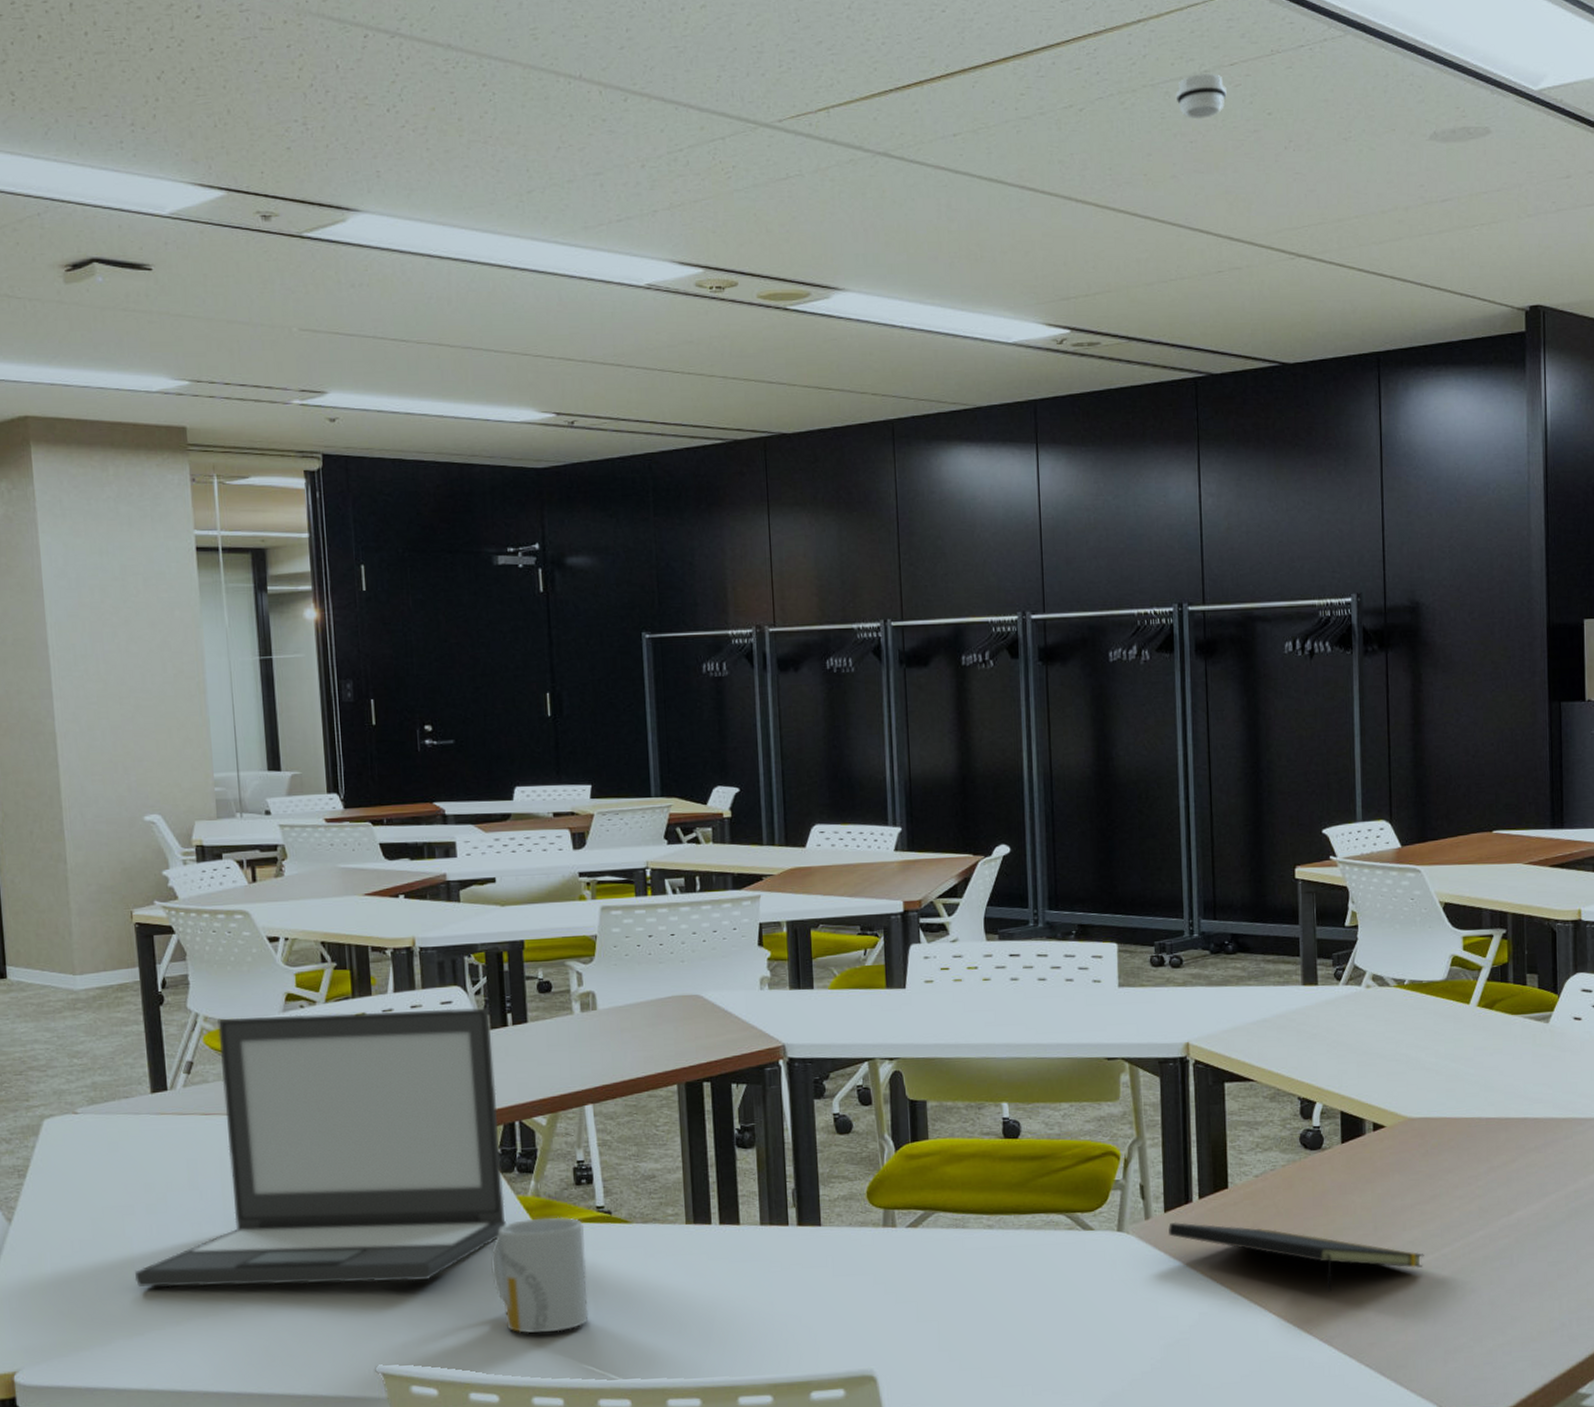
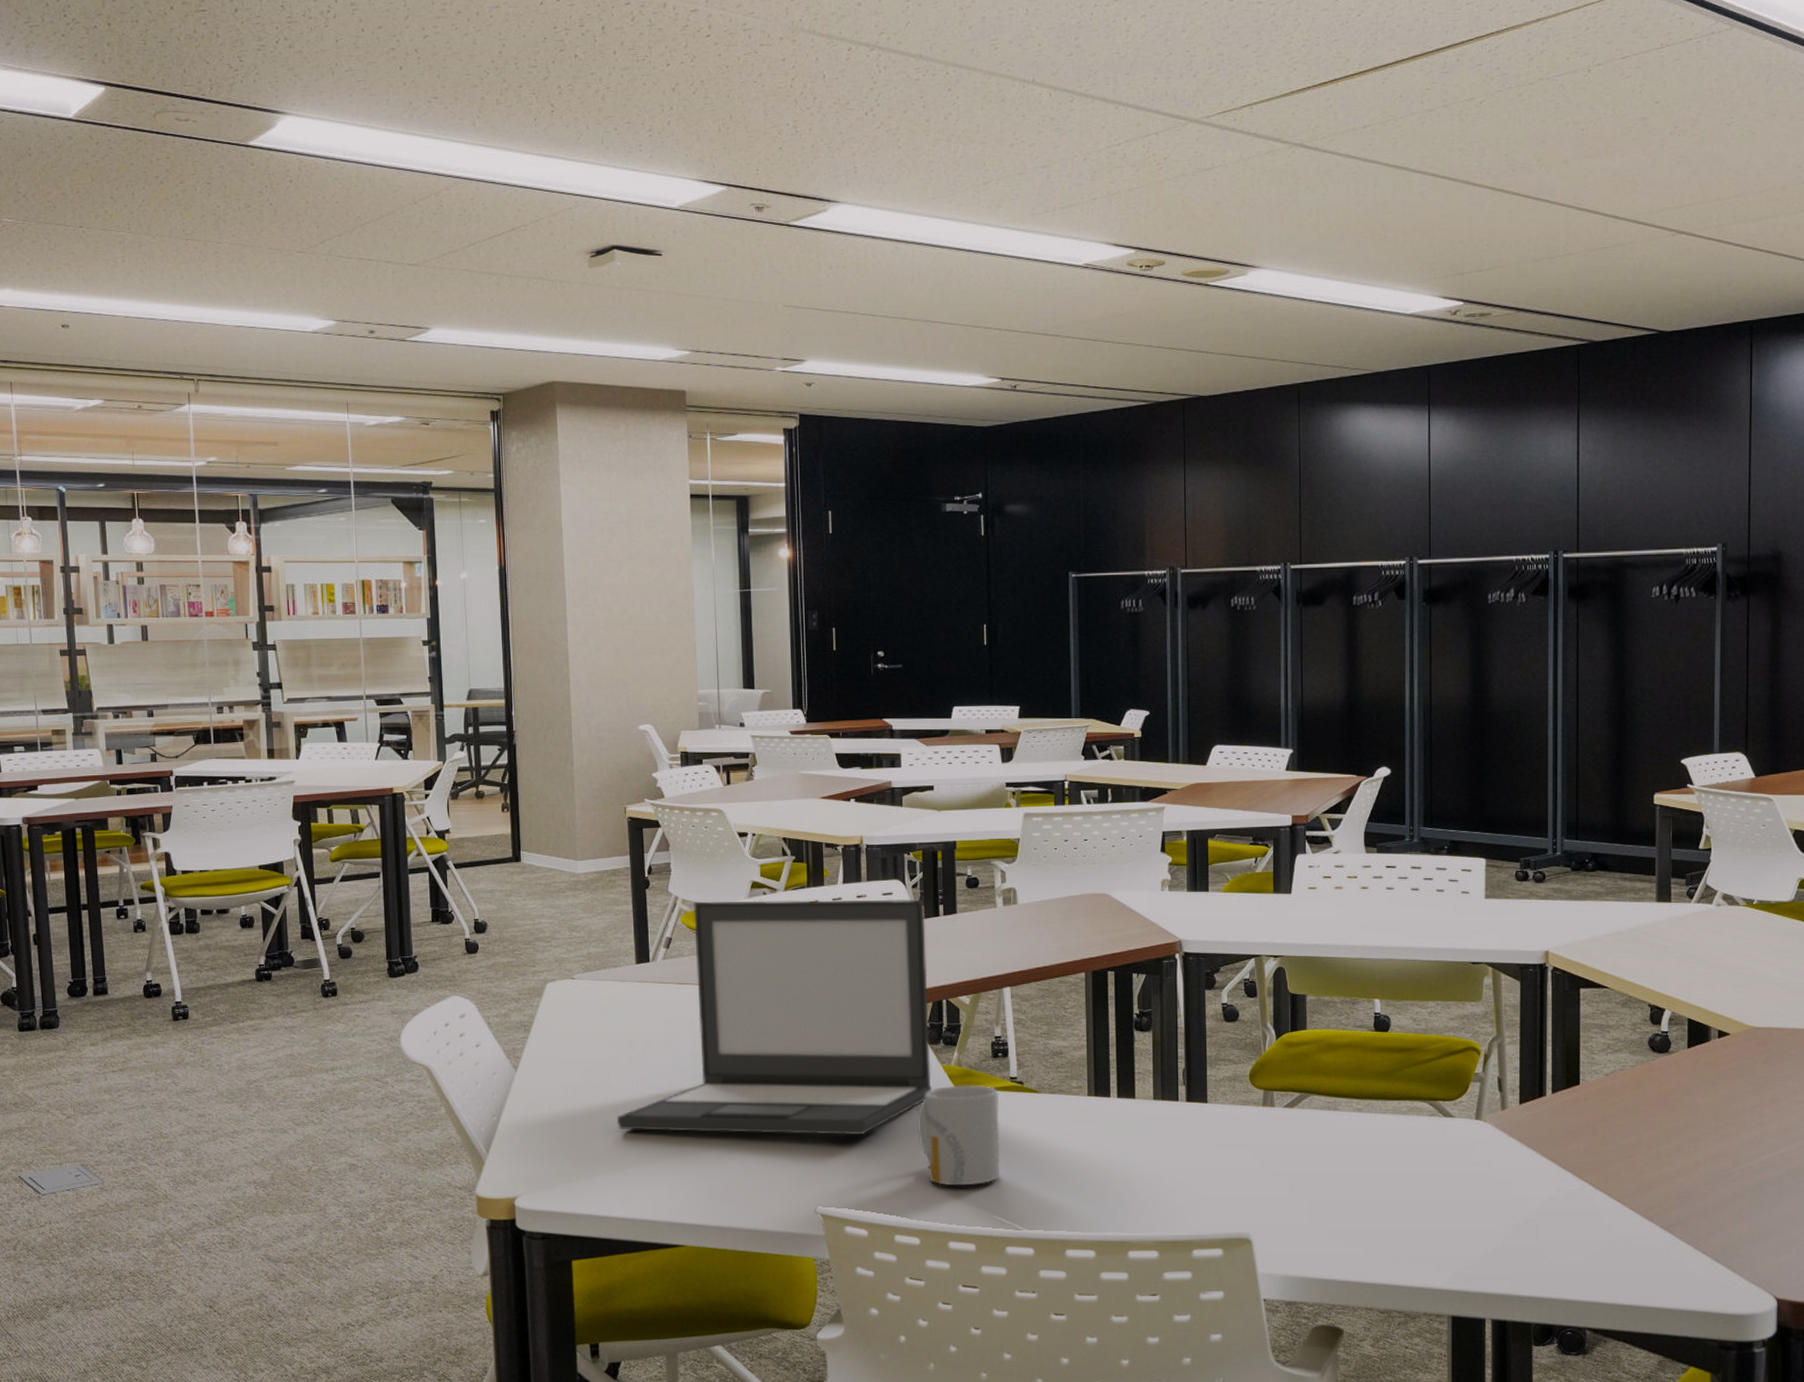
notepad: present [1169,1222,1424,1292] -> none [1523,1113,1762,1184]
smoke detector: present [1175,74,1227,118] -> none [1569,67,1617,108]

